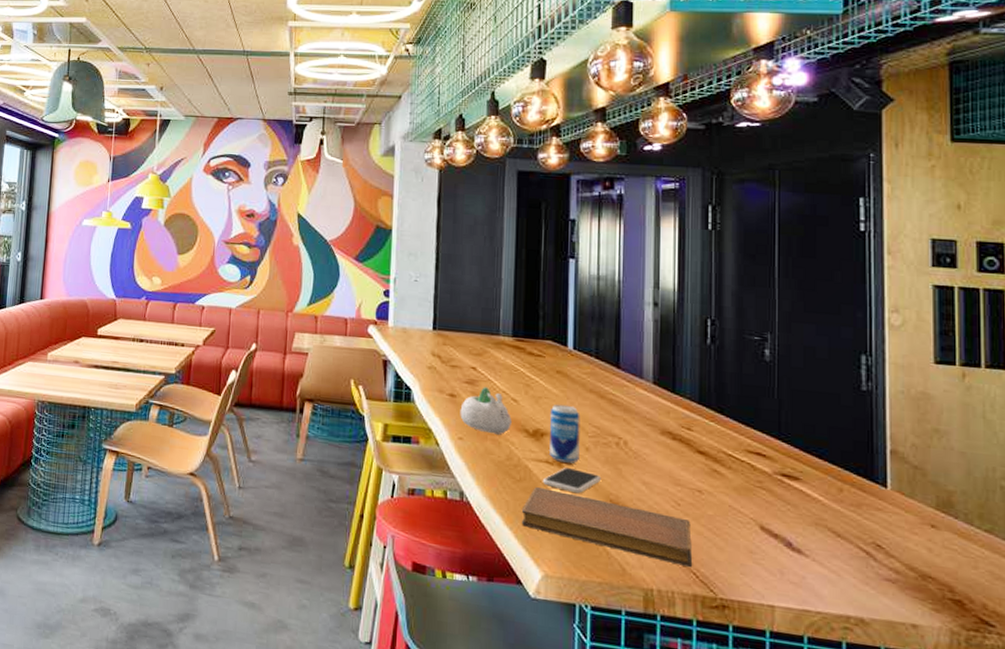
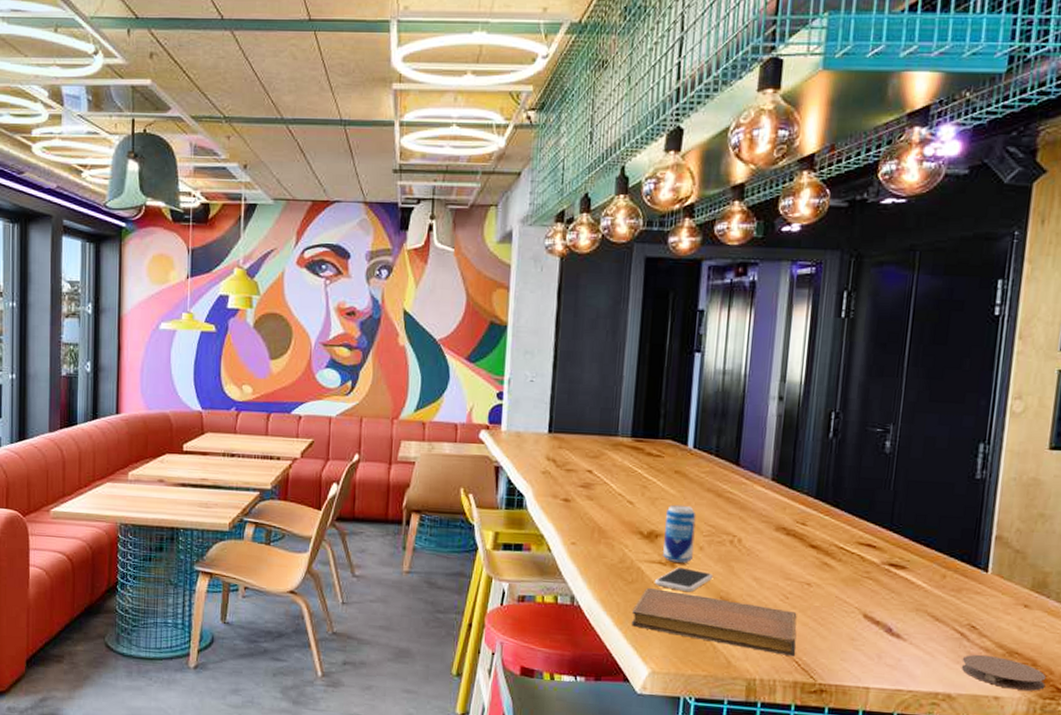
succulent planter: present [460,387,512,435] -> none [573,490,627,538]
coaster: none [871,576,967,621] -> present [961,654,1047,691]

